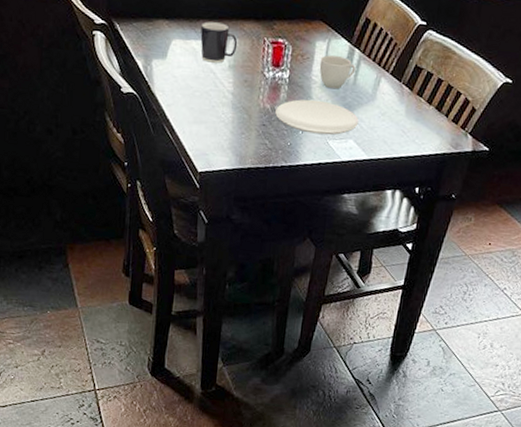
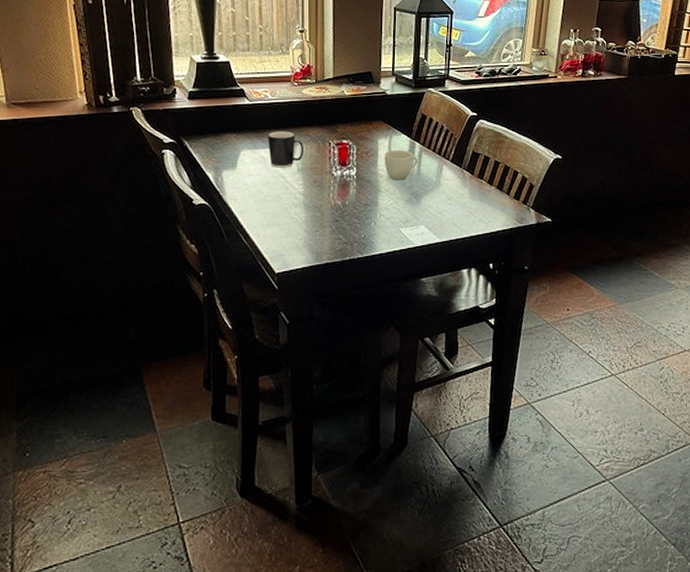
plate: present [275,99,359,135] -> none [347,192,427,224]

